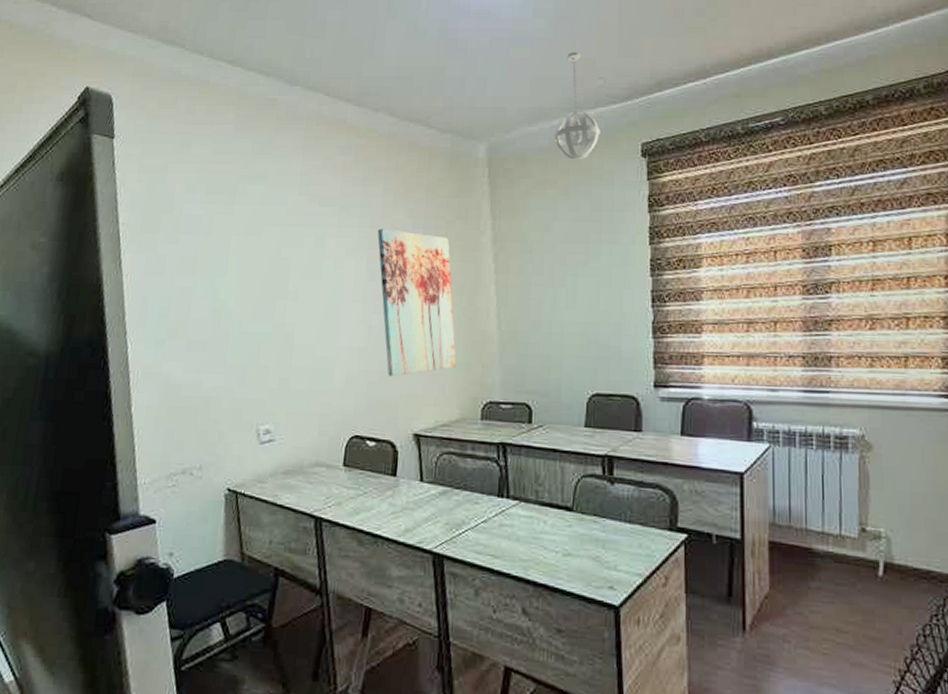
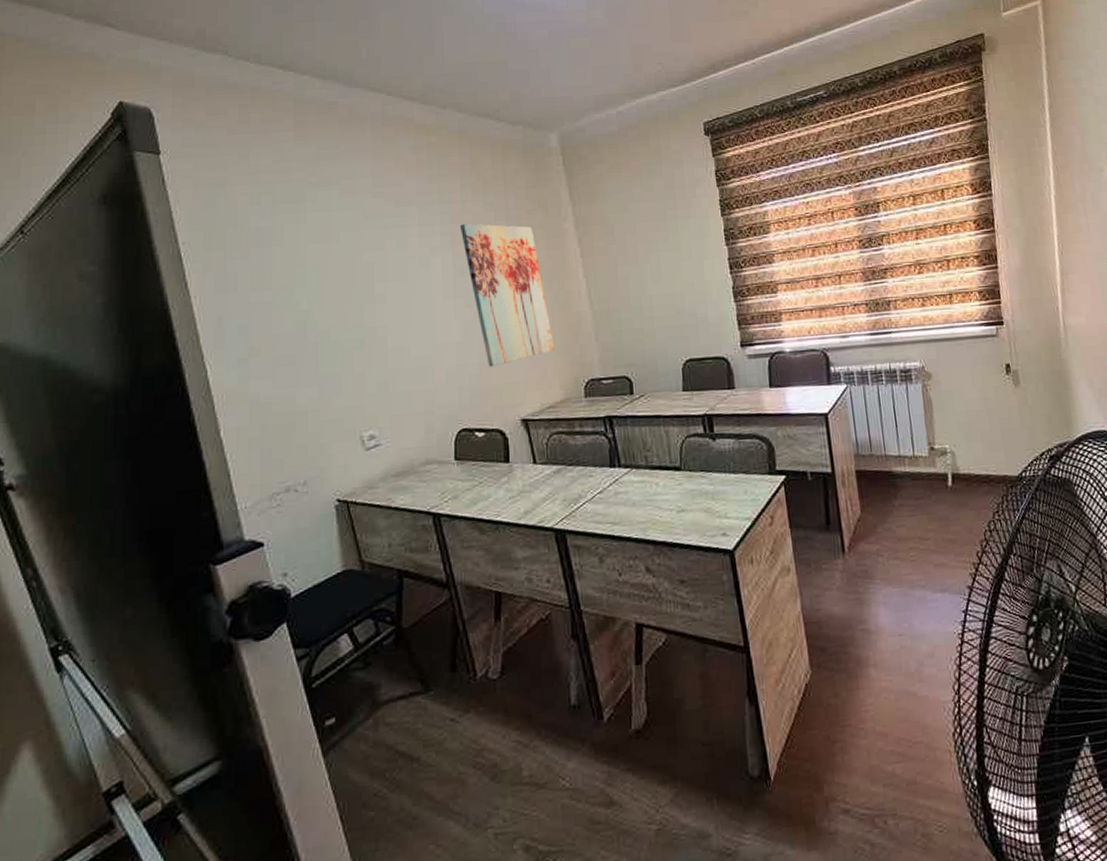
pendant light: present [554,52,600,160] -> none [621,40,665,143]

